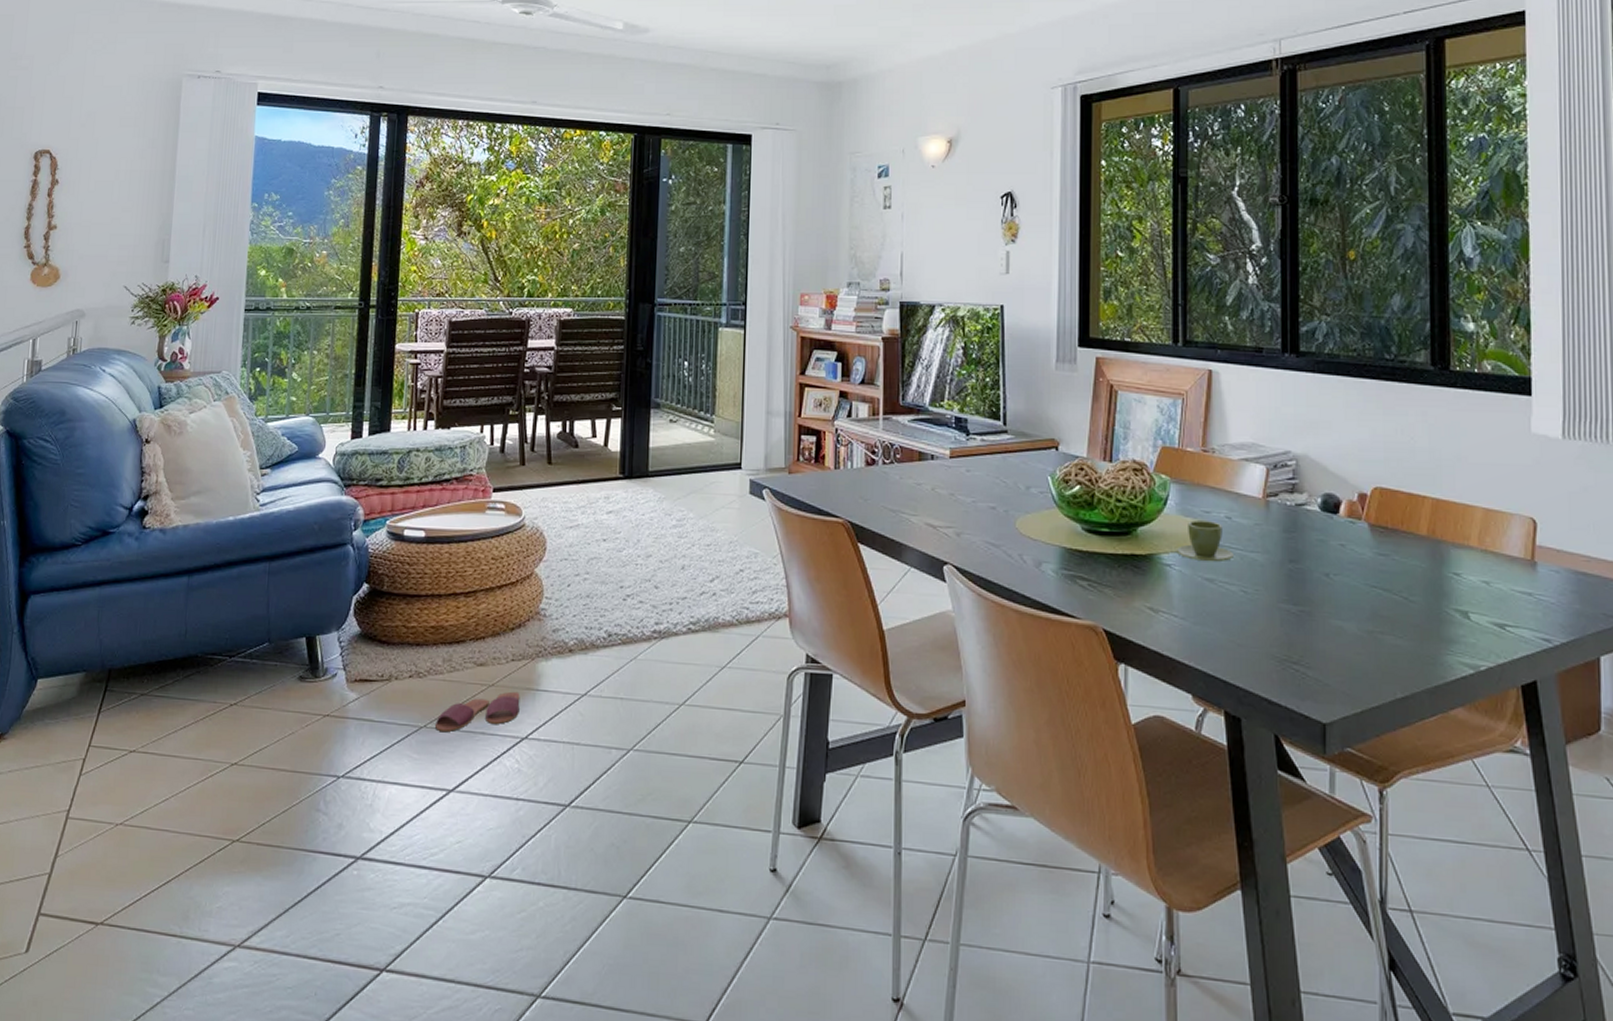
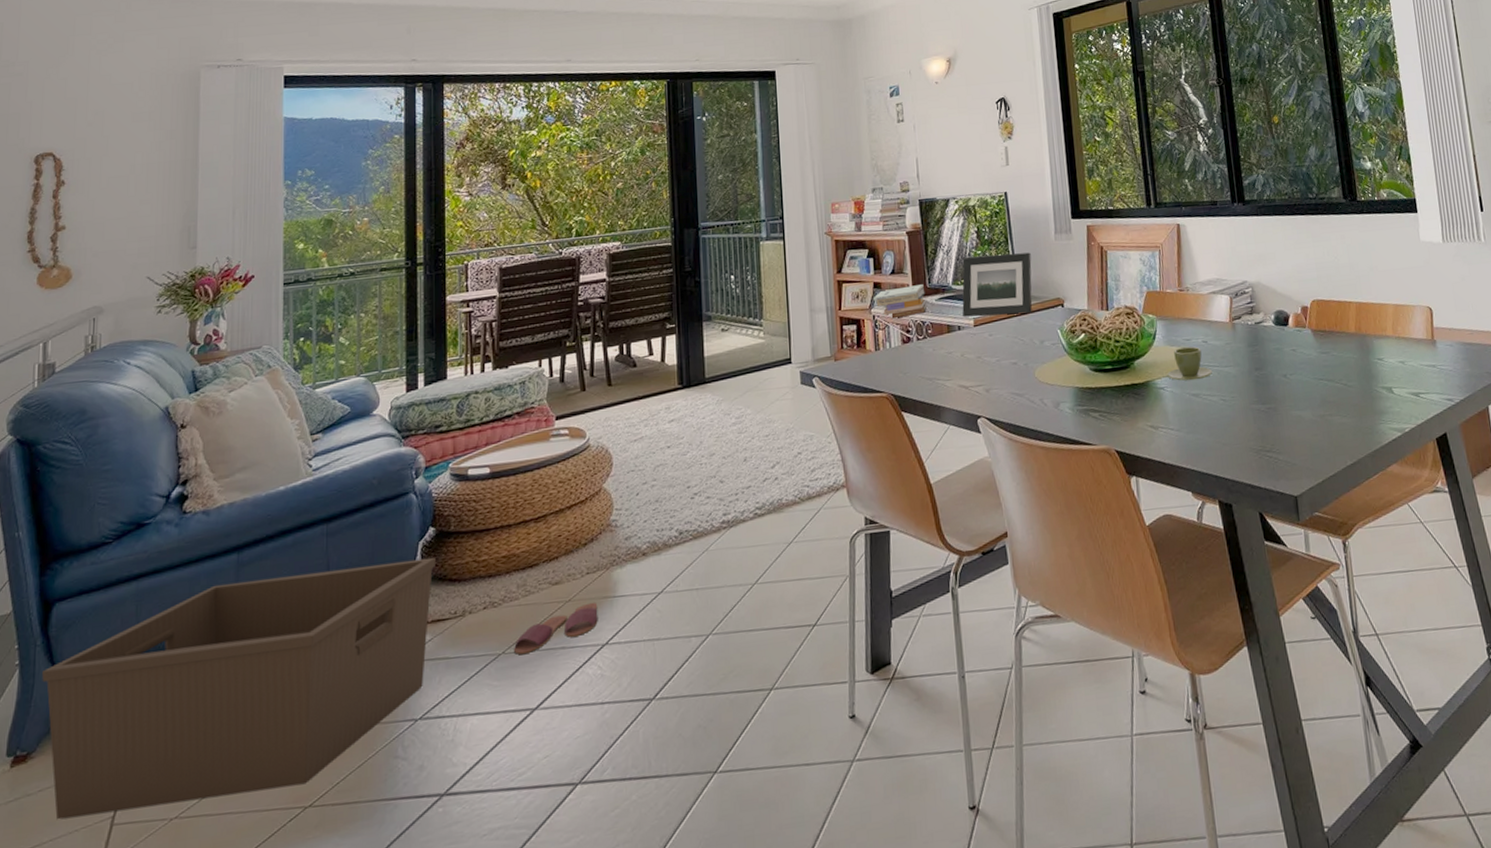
hamper: none [16,604,367,818] -> present [42,557,436,820]
books: none [838,400,897,436] -> present [873,284,927,319]
picture frame: none [938,375,1025,453] -> present [962,252,1032,317]

